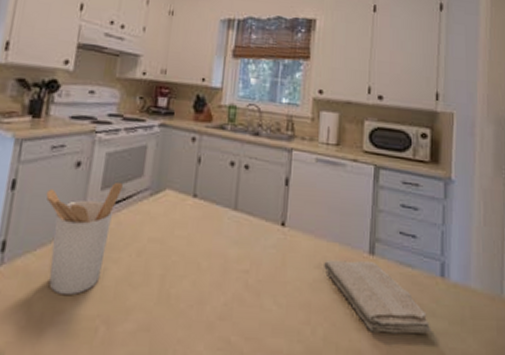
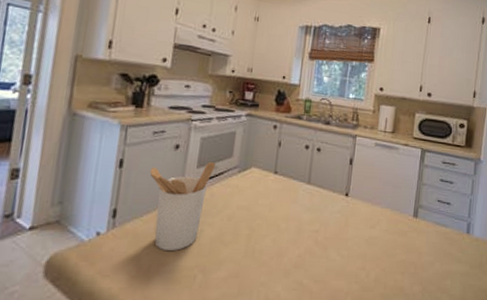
washcloth: present [324,259,431,334] -> none [378,221,457,275]

